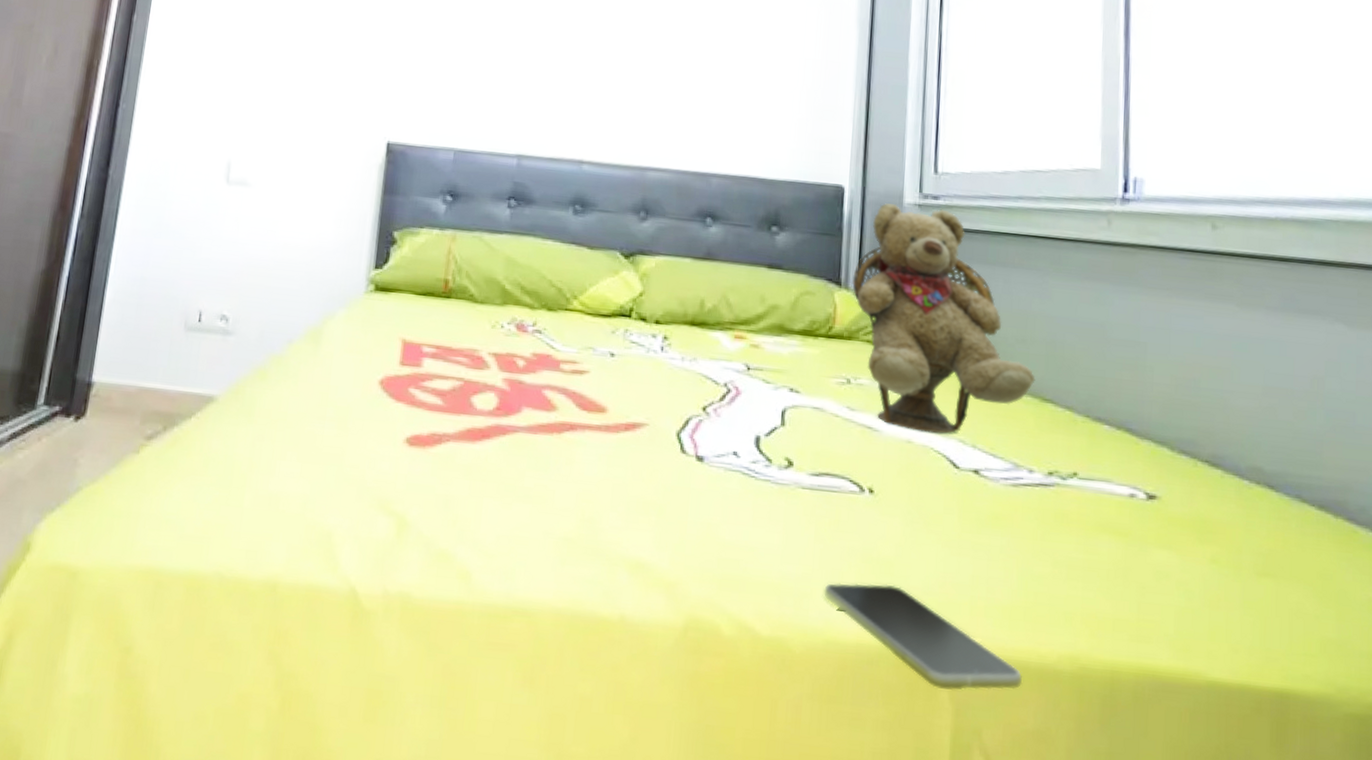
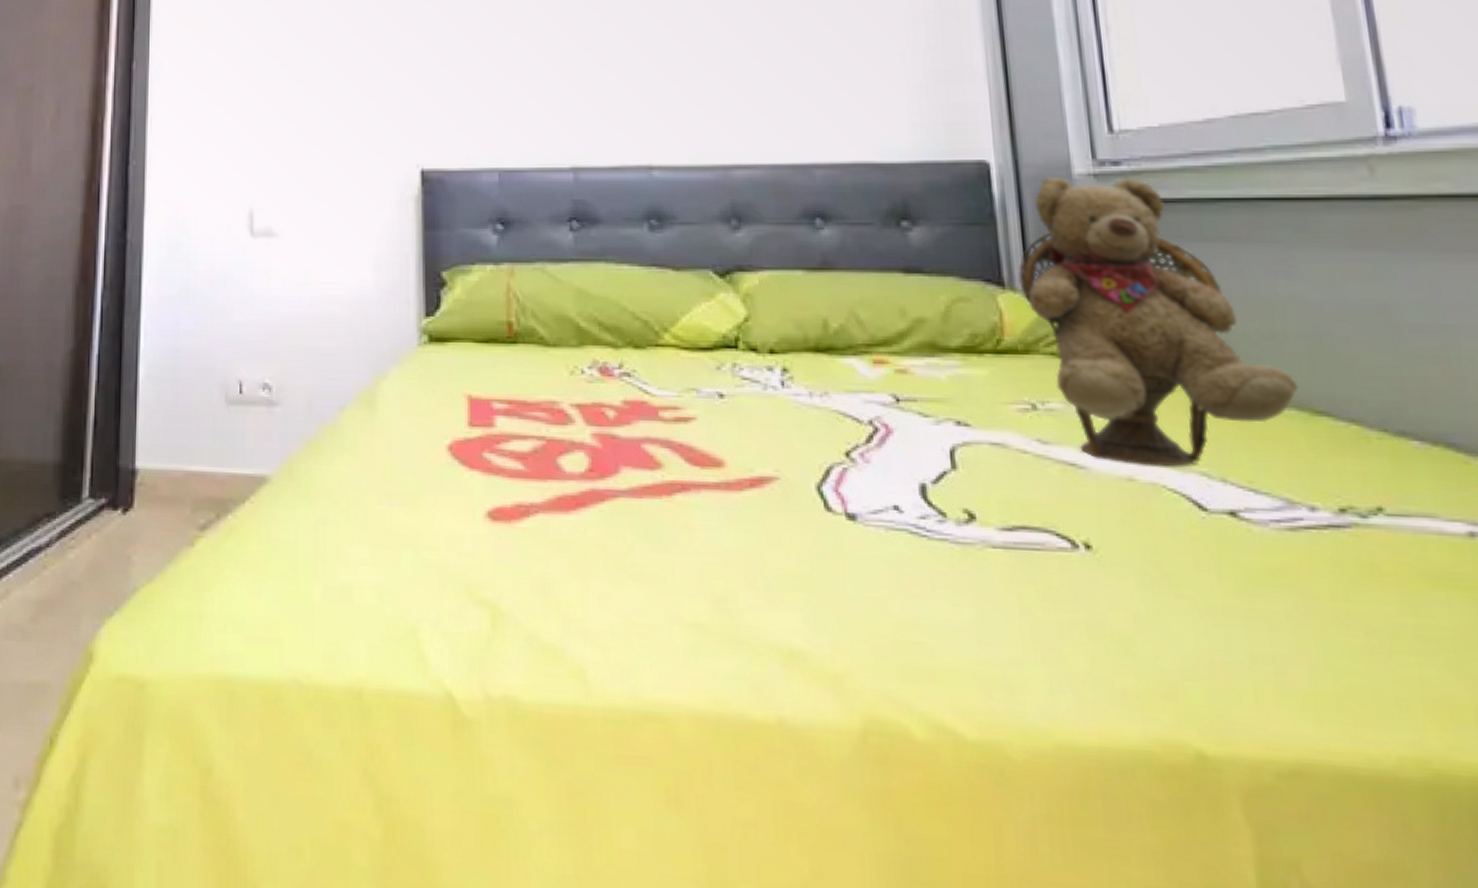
mobile phone: present [824,582,1023,691] -> none [1043,667,1351,809]

